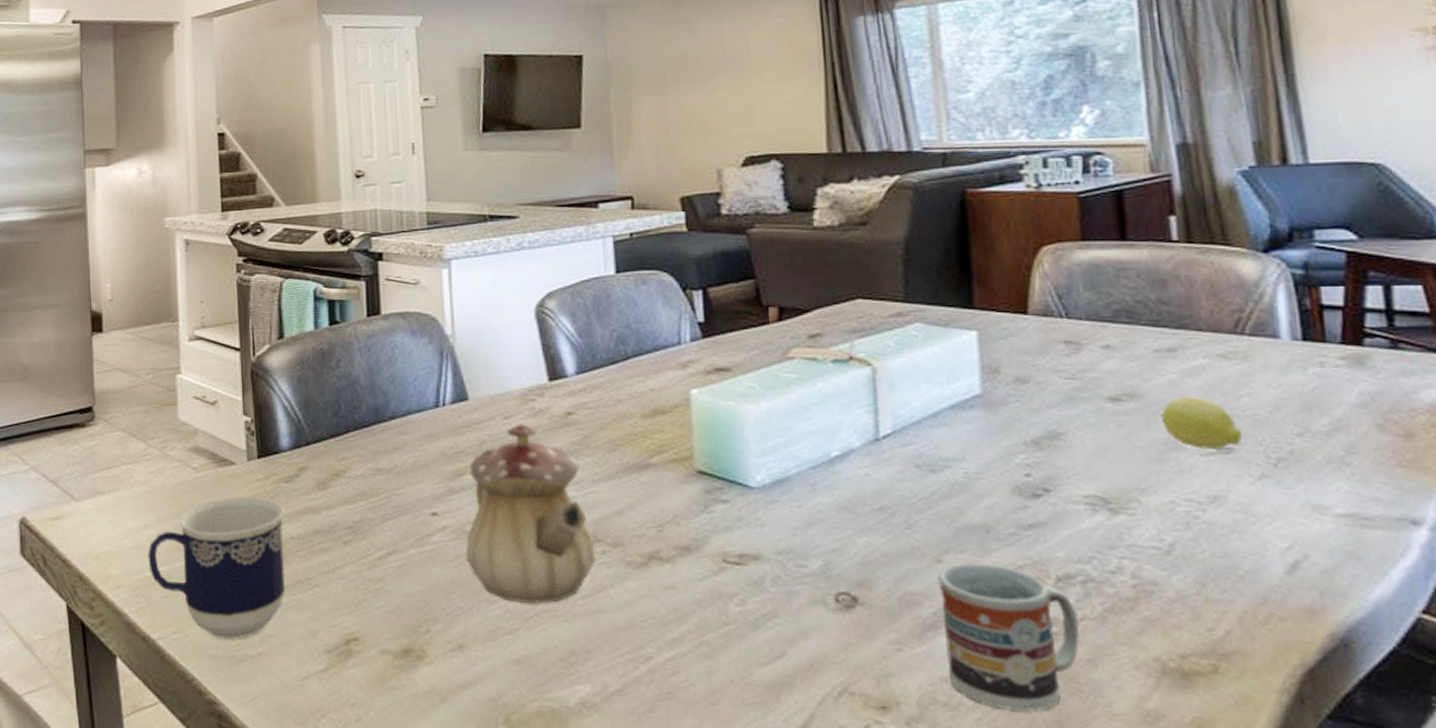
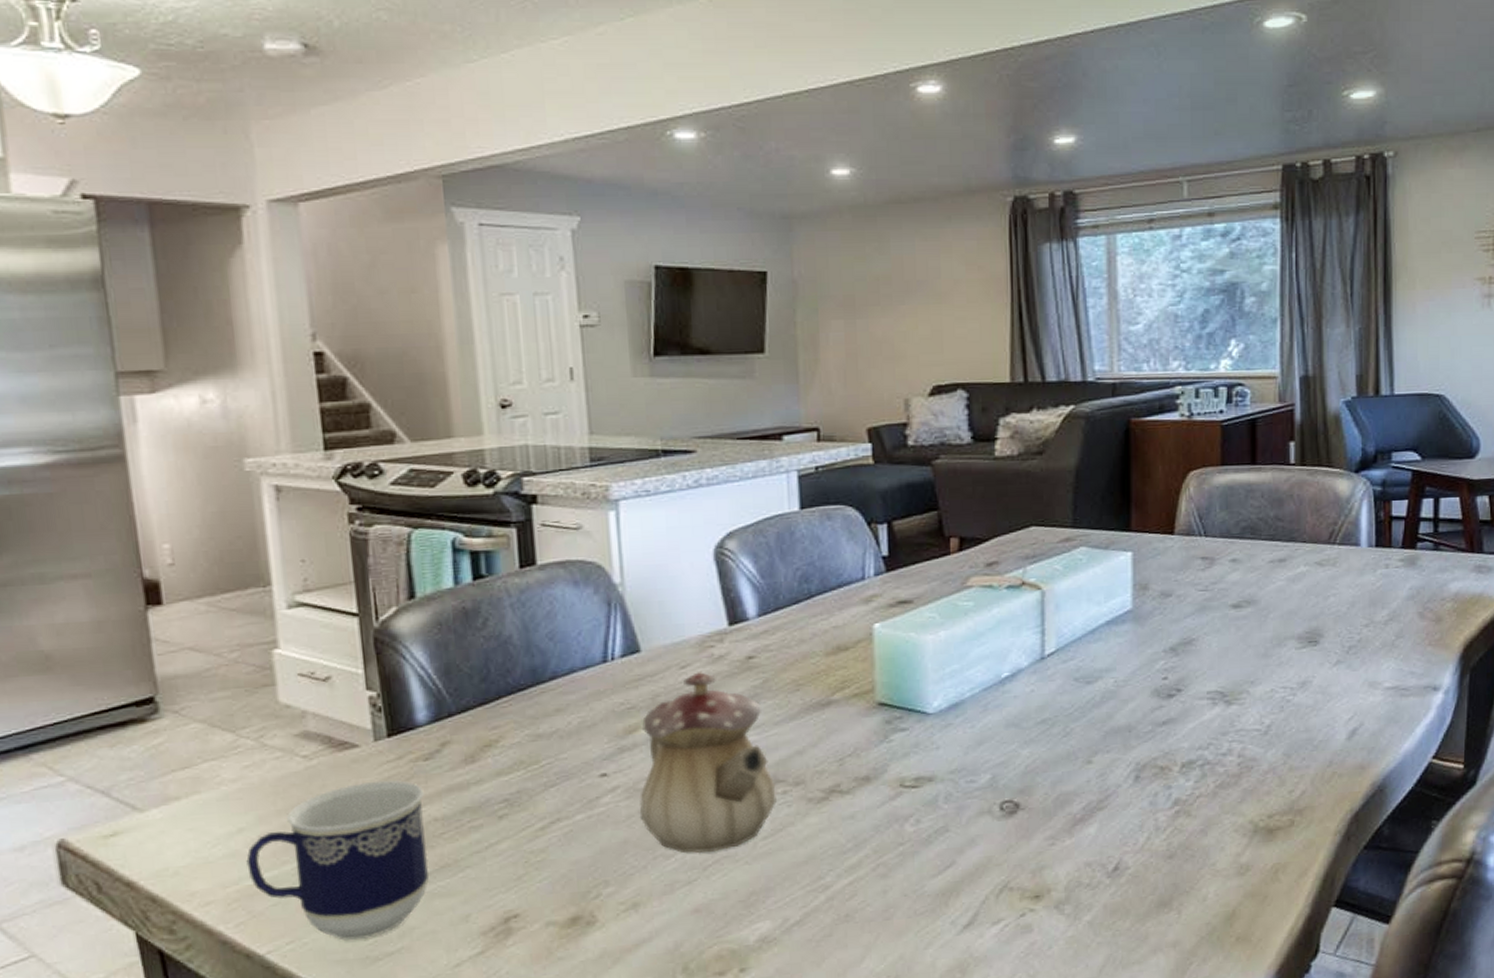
cup: present [937,562,1079,712] -> none [1087,759,1195,882]
fruit: present [1161,395,1242,449] -> none [1270,599,1326,644]

